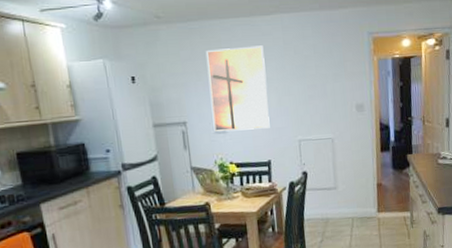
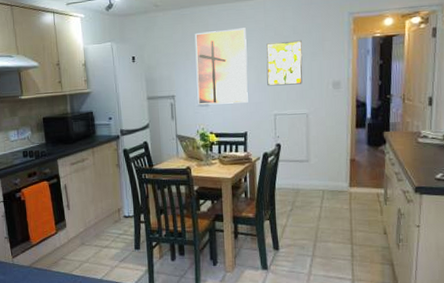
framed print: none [286,60,326,110] -> present [266,40,303,86]

